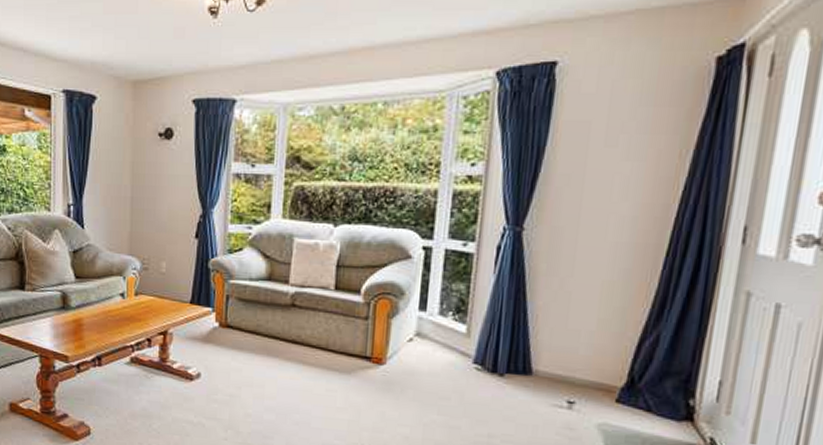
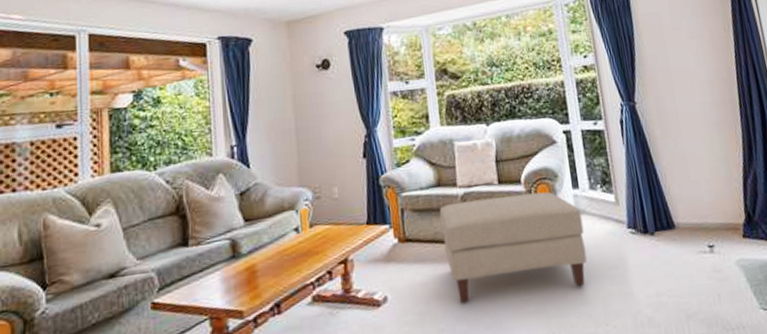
ottoman: none [264,299,423,409] -> present [439,191,587,304]

